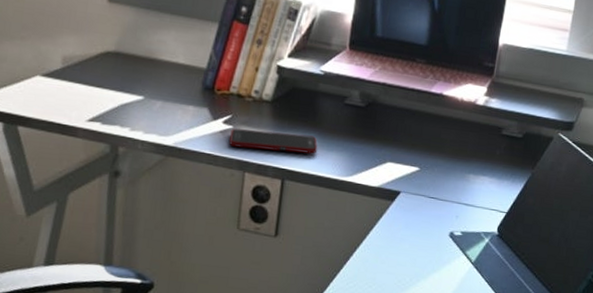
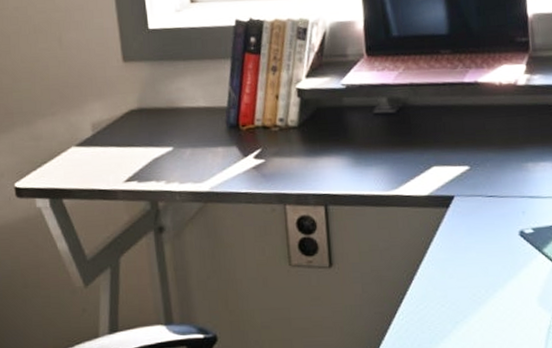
cell phone: present [229,128,318,154] -> none [263,154,356,181]

